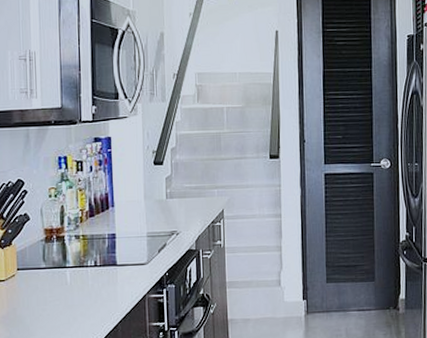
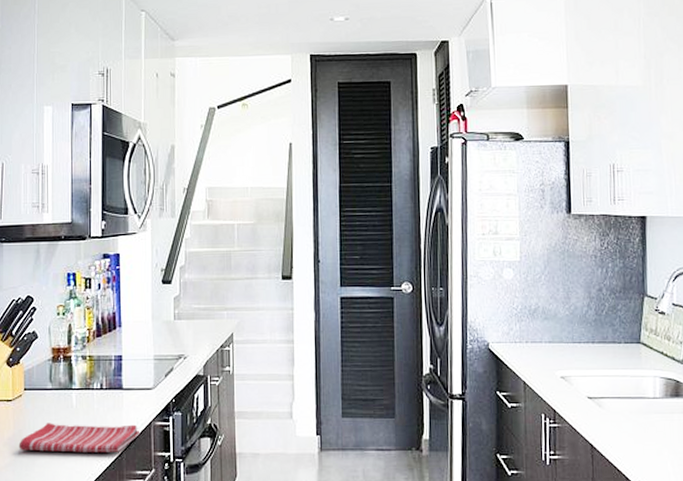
dish towel: none [13,298,135,328] -> present [18,423,141,453]

